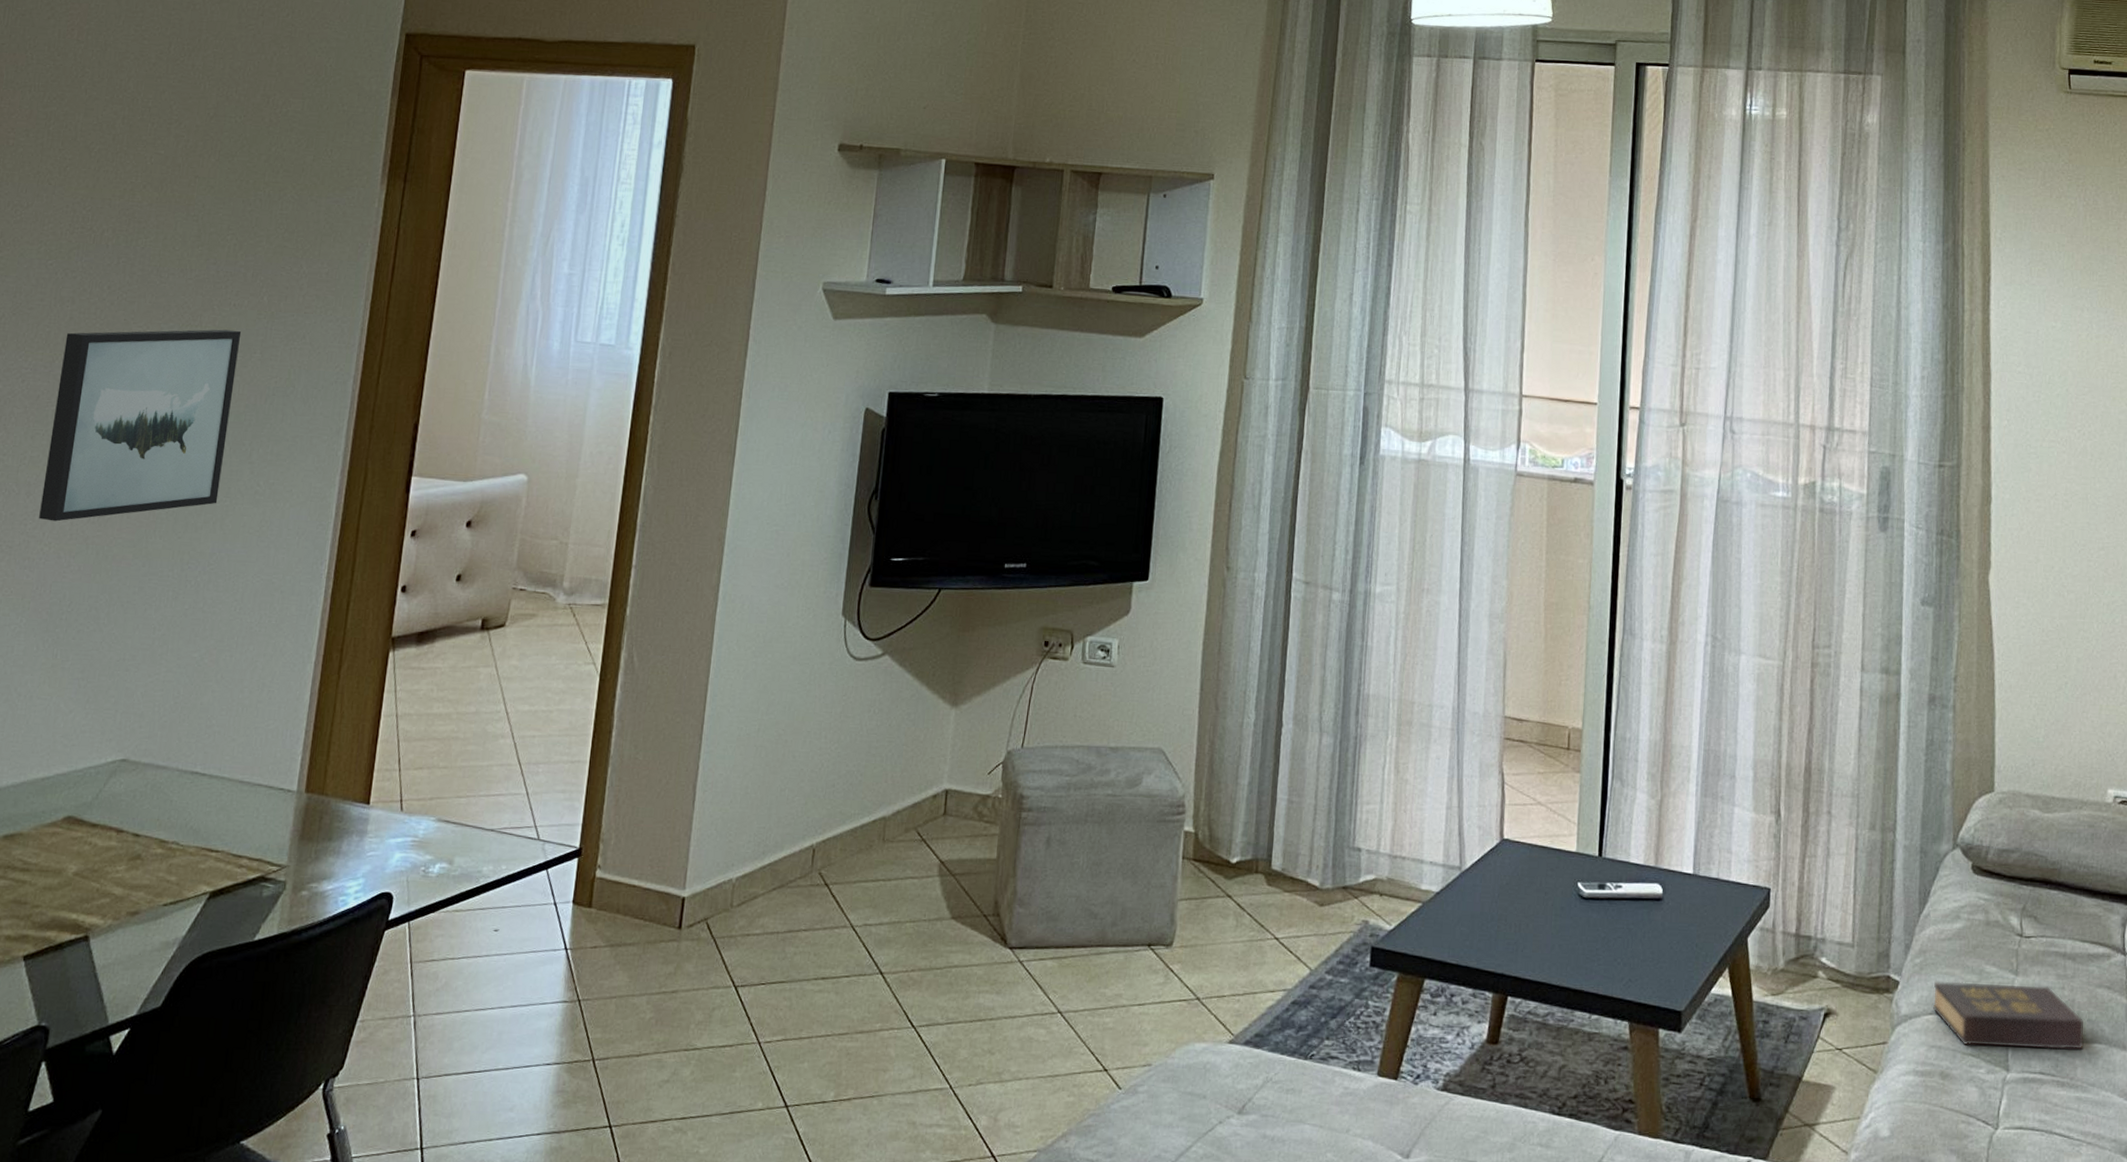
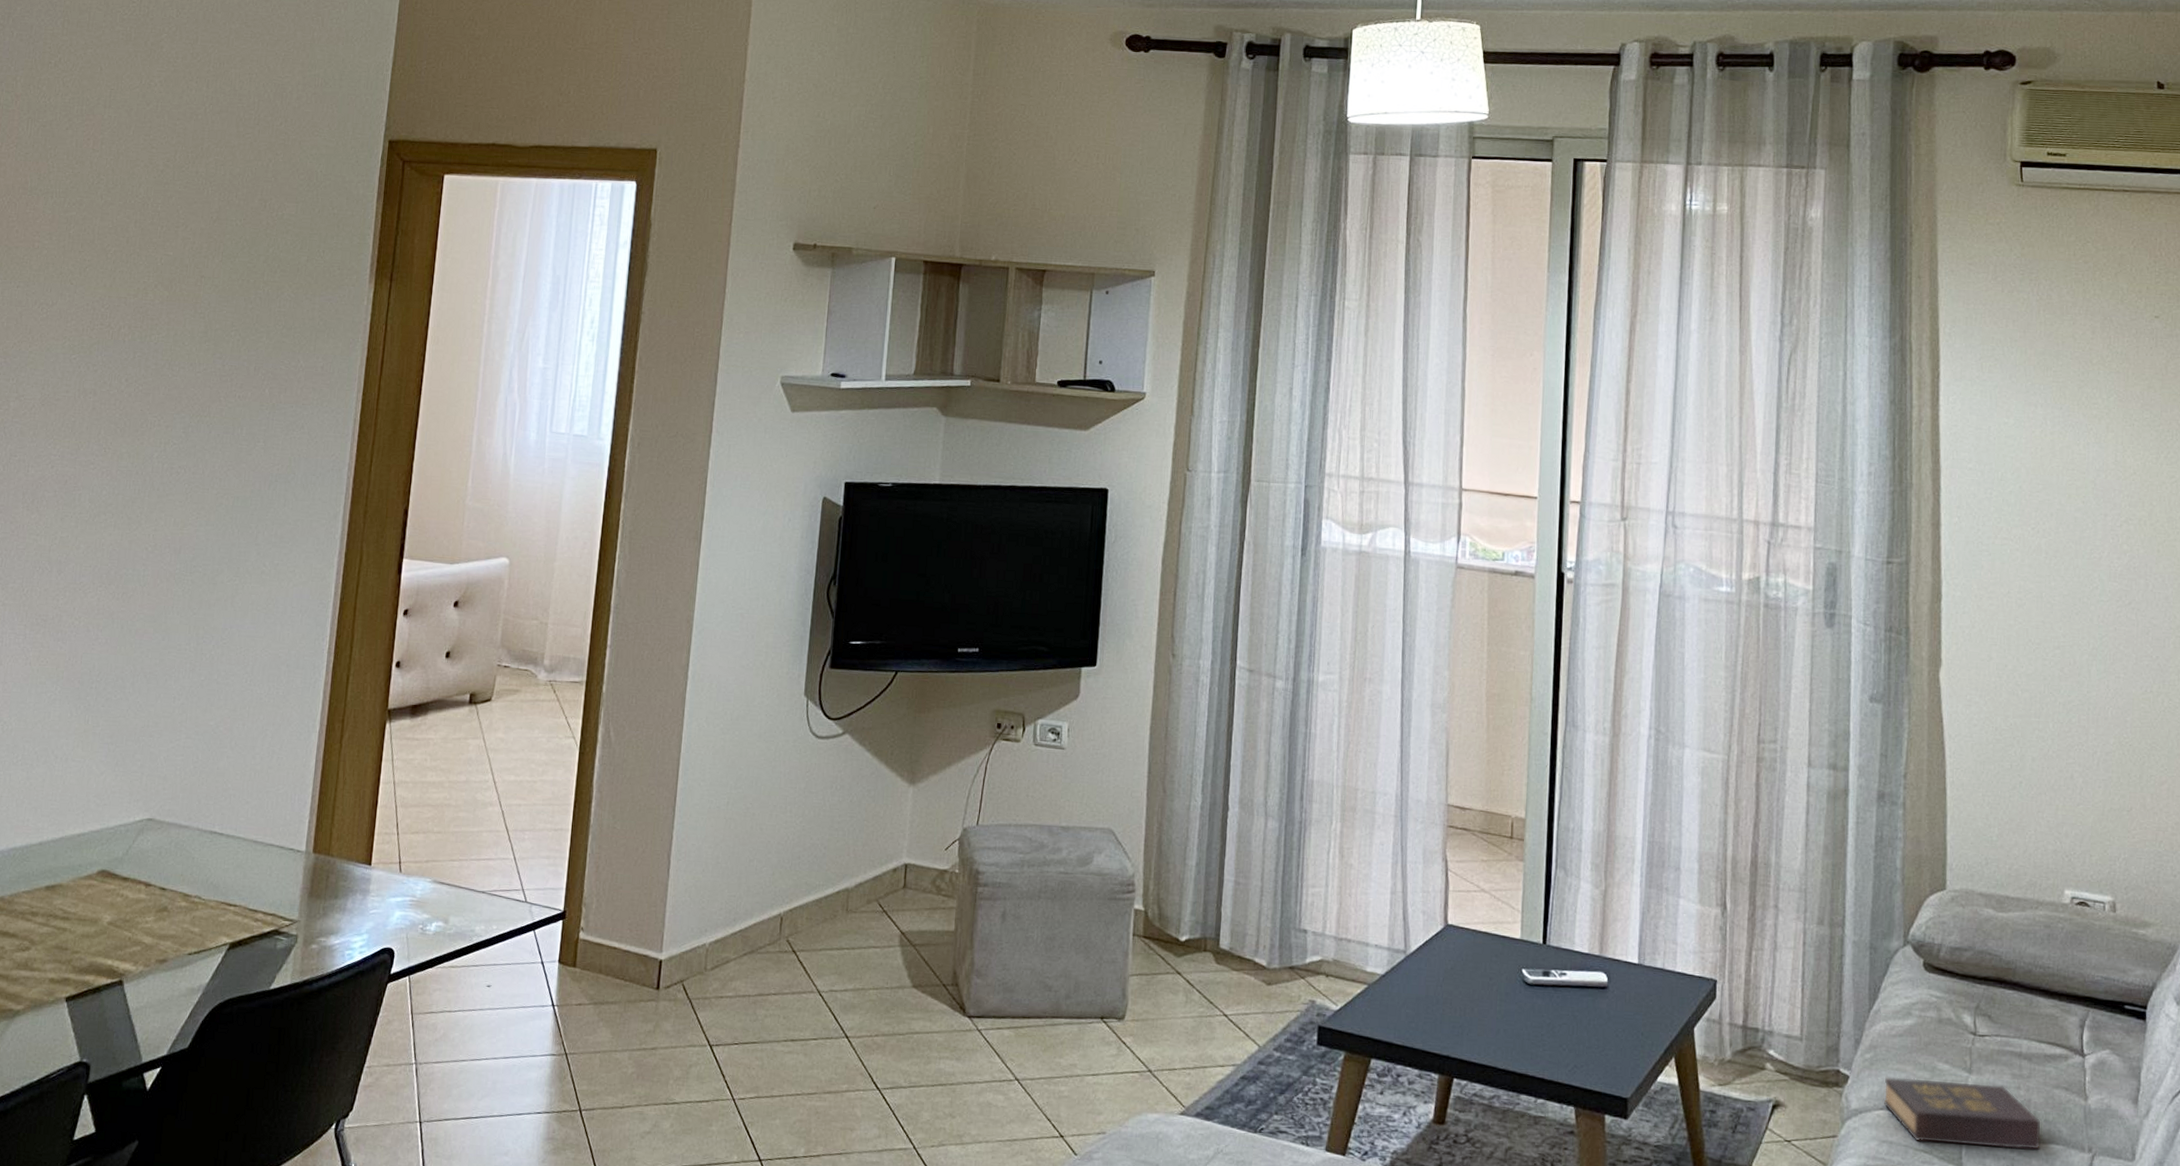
wall art: present [39,329,242,522] -> none [69,419,246,598]

